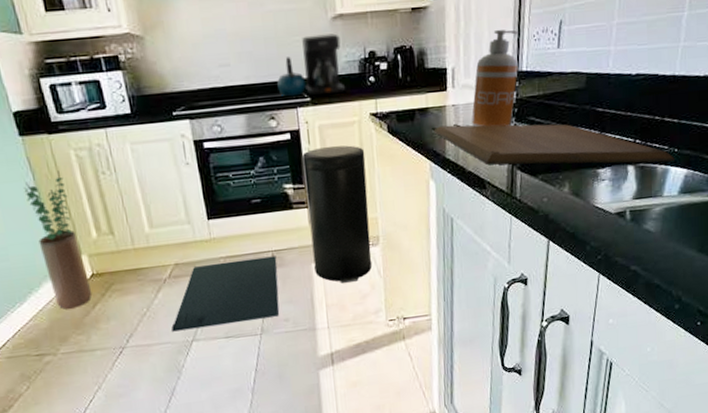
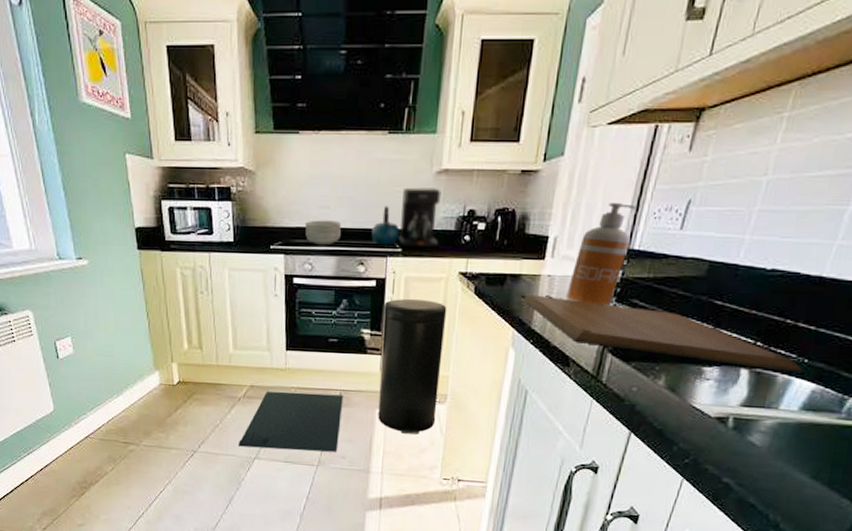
vase: present [23,170,93,310] -> none [134,284,176,408]
bowl: none [206,77,247,106] -> present [304,220,342,246]

